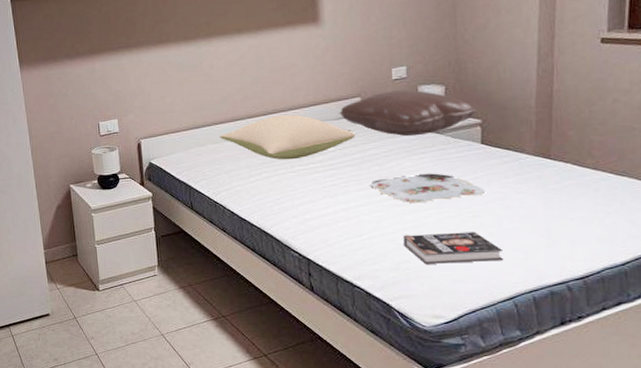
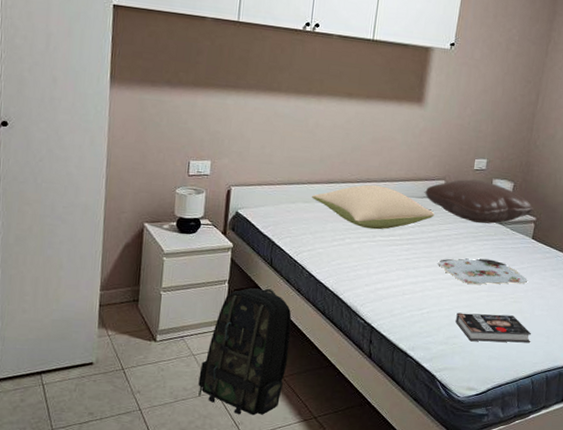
backpack: none [143,231,226,356] -> present [198,288,292,416]

